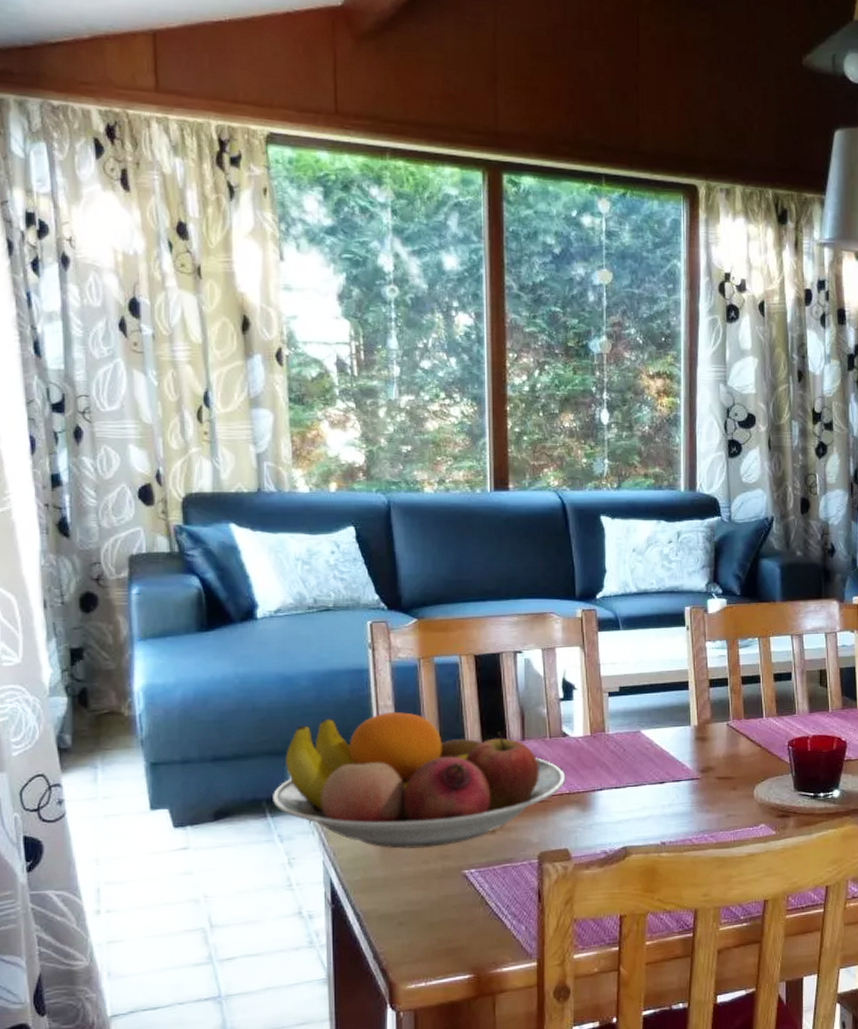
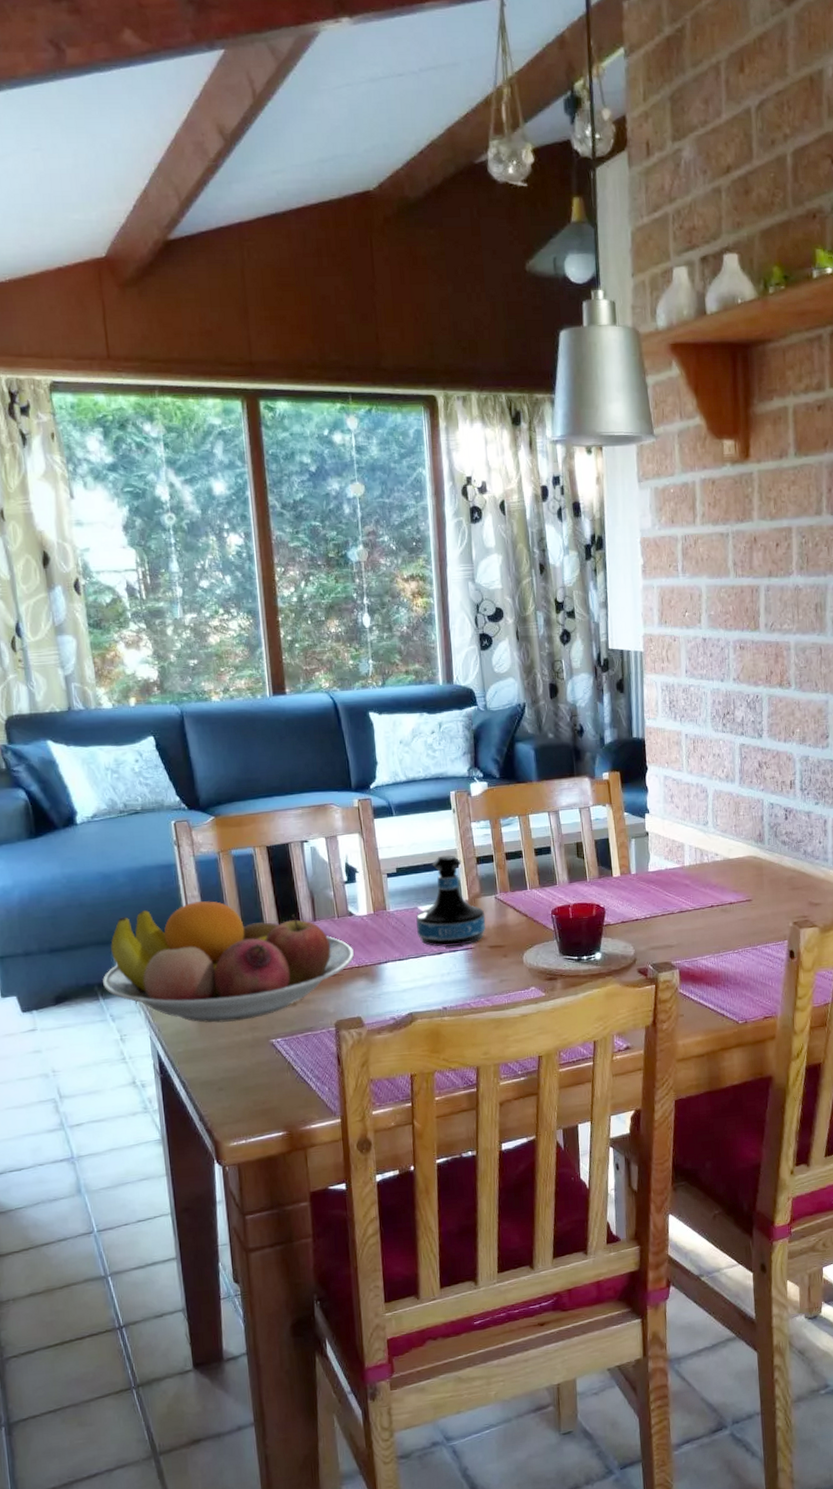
tequila bottle: none [638,675,715,777] -> present [416,855,486,947]

